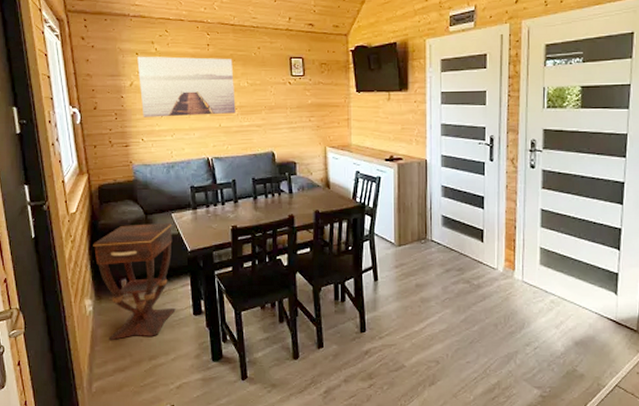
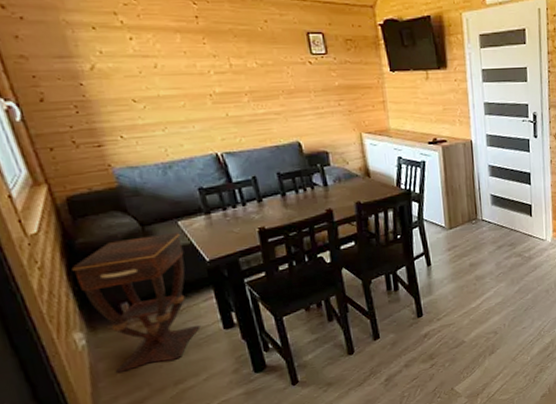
wall art: present [137,56,236,118] -> none [95,31,246,110]

